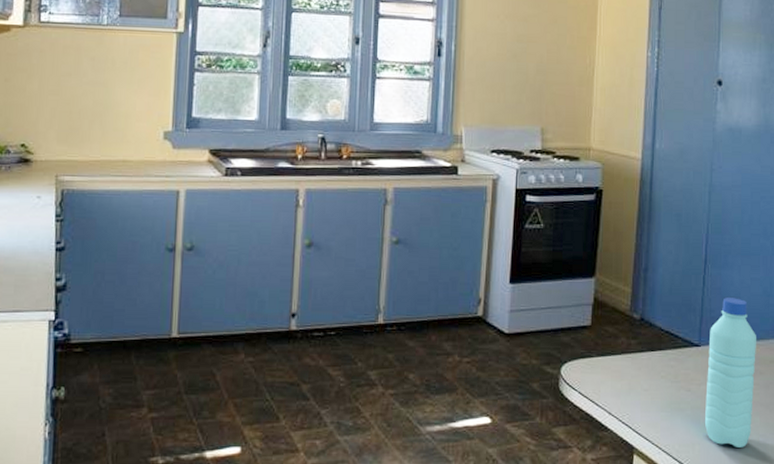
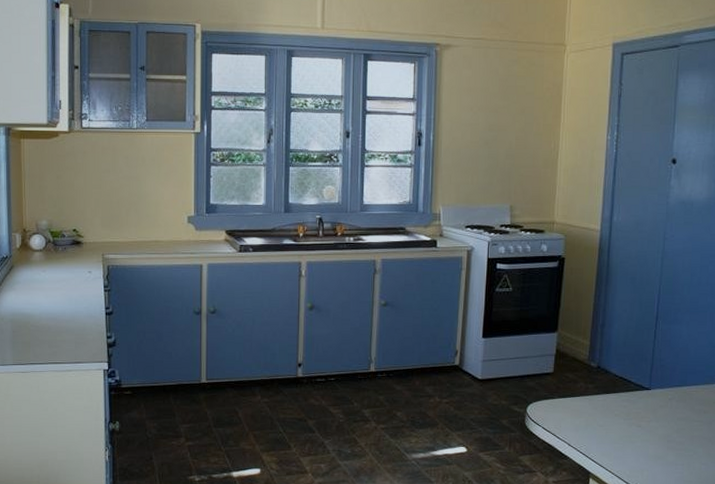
water bottle: present [704,298,756,447] -> none [652,349,702,474]

